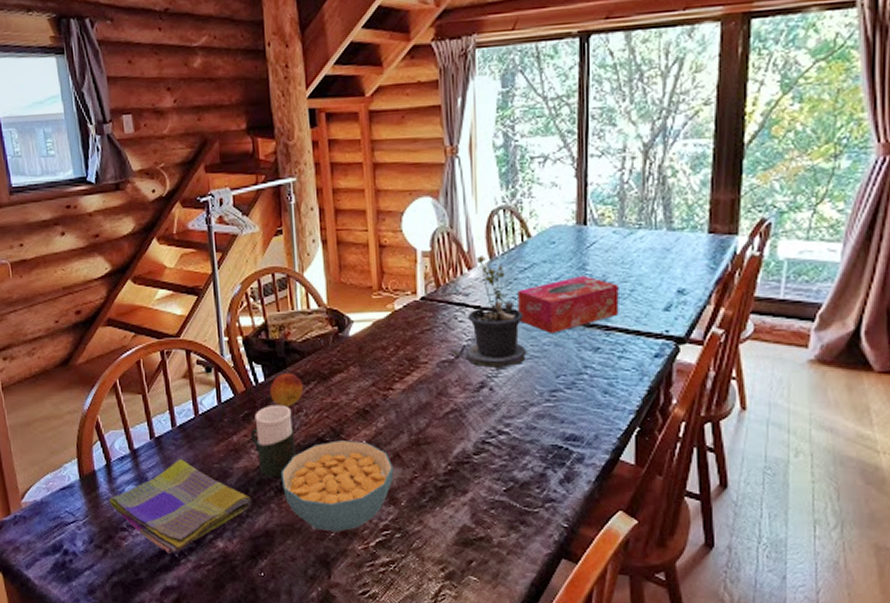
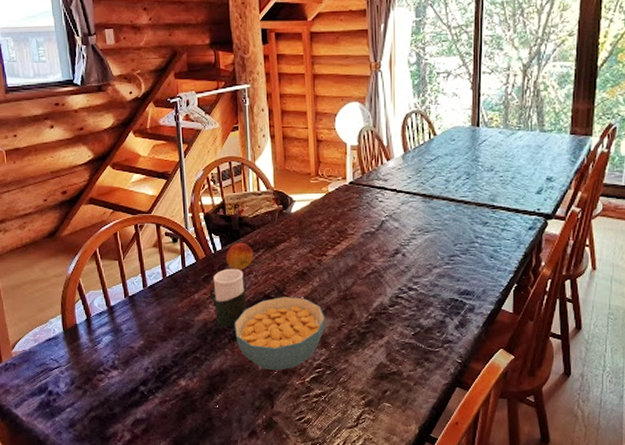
dish towel: present [108,459,252,554] -> none [88,314,209,392]
potted plant: present [452,256,526,369] -> none [373,150,431,239]
tissue box: present [518,275,619,333] -> none [426,166,503,211]

